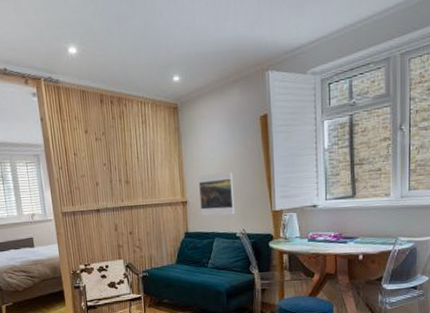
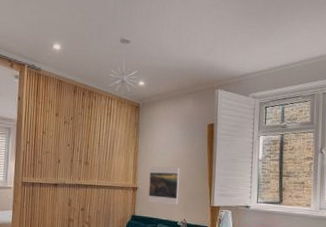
pendant light: none [136,23,173,98] -> present [108,36,139,96]

